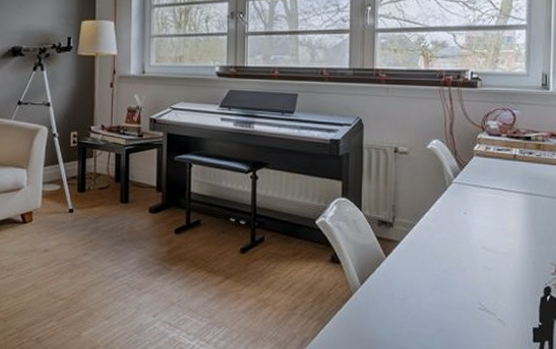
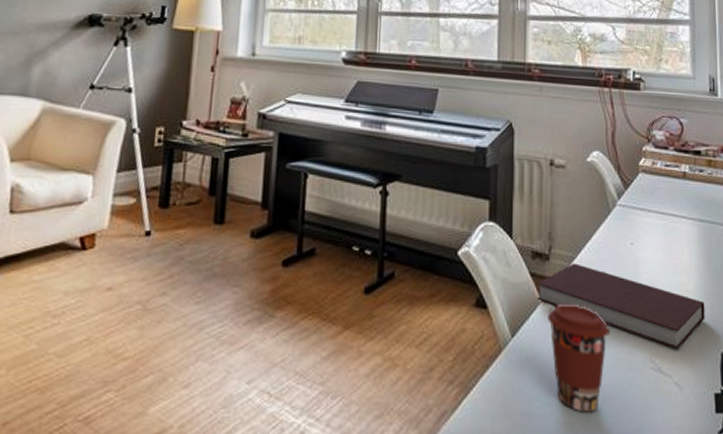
notebook: none [382,229,528,294] -> present [537,263,705,349]
coffee cup: none [390,259,444,340] -> present [546,303,611,413]

